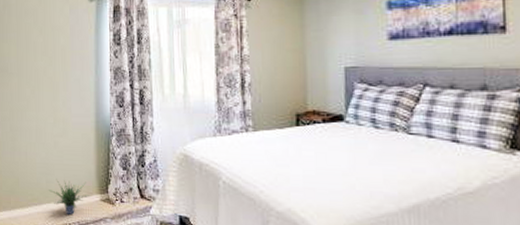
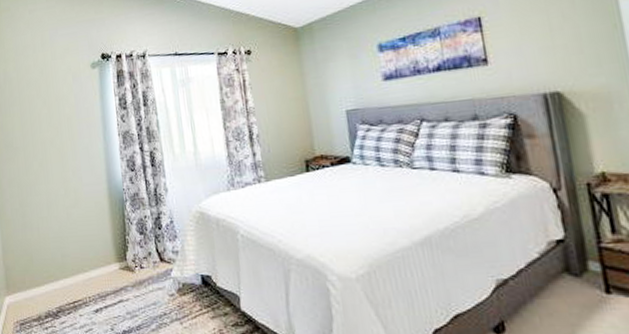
potted plant: present [48,179,91,215] -> none [64,251,110,287]

